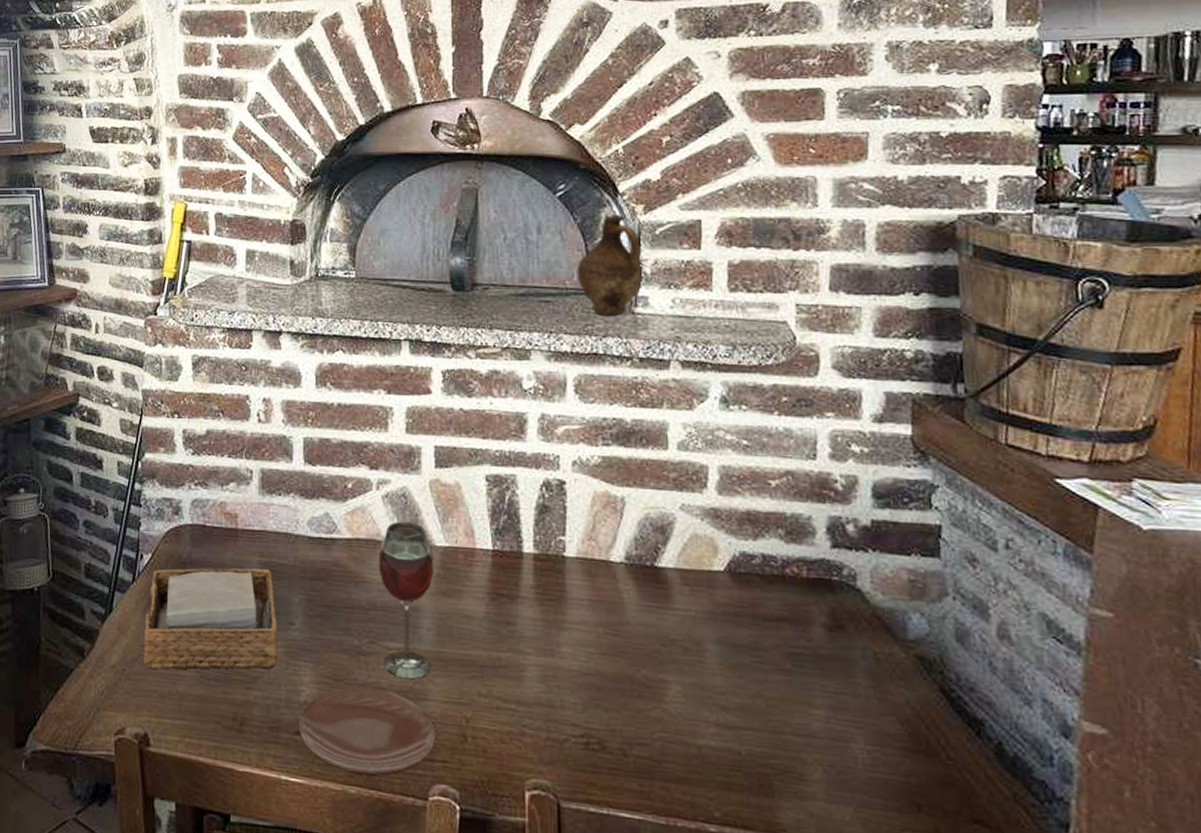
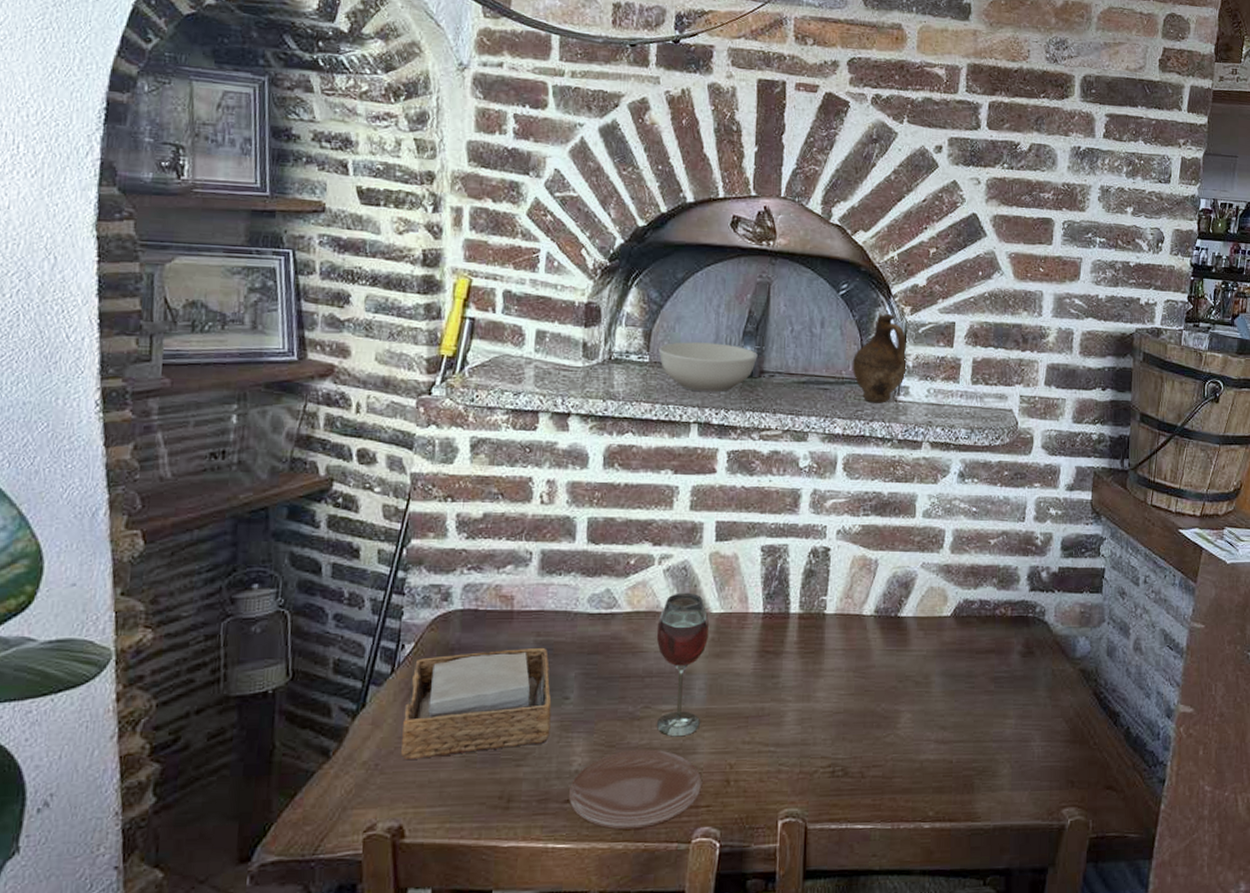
bowl: none [364,255,469,308] -> present [658,342,758,393]

